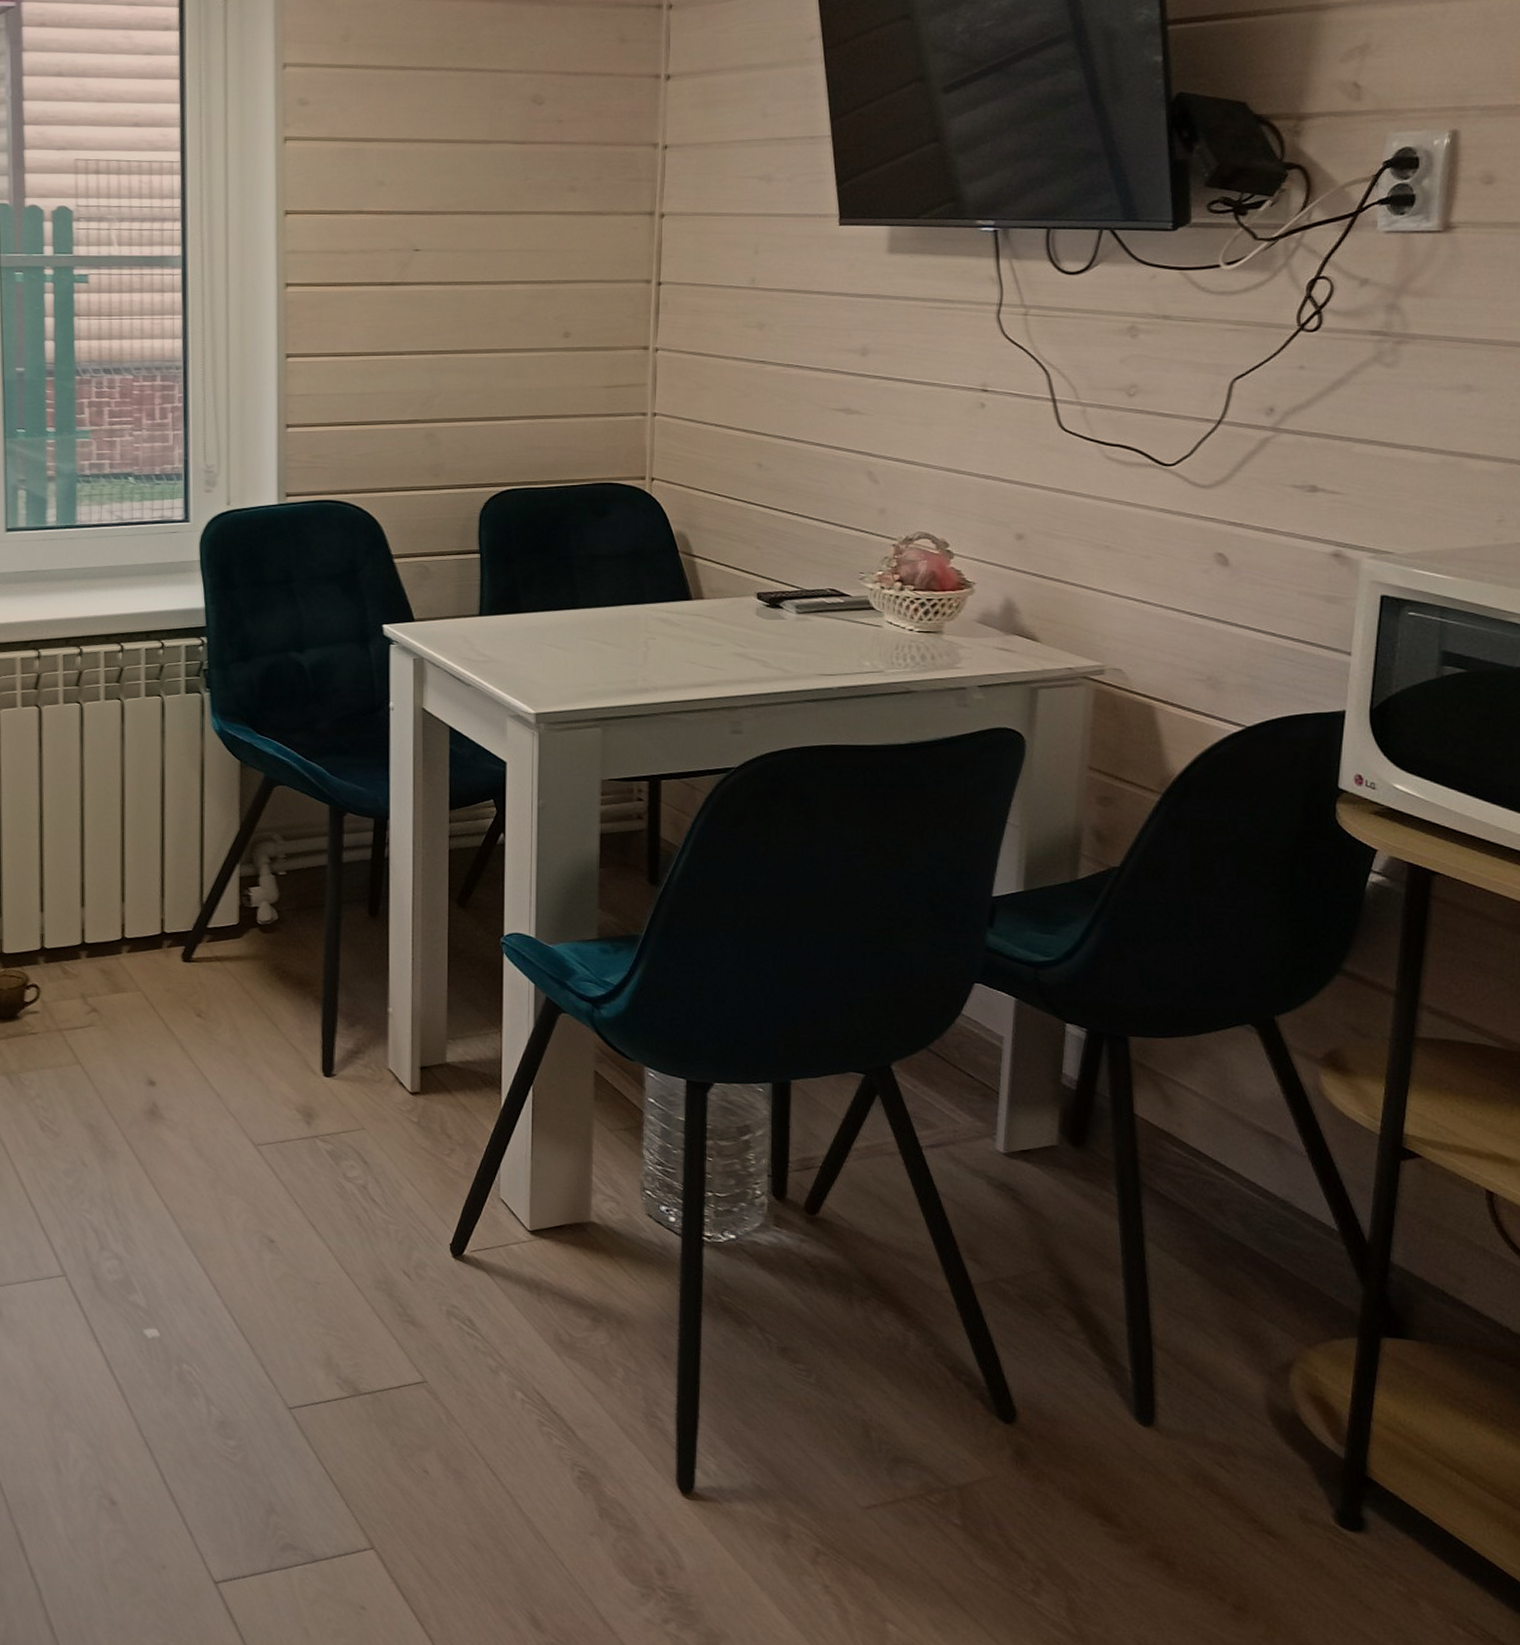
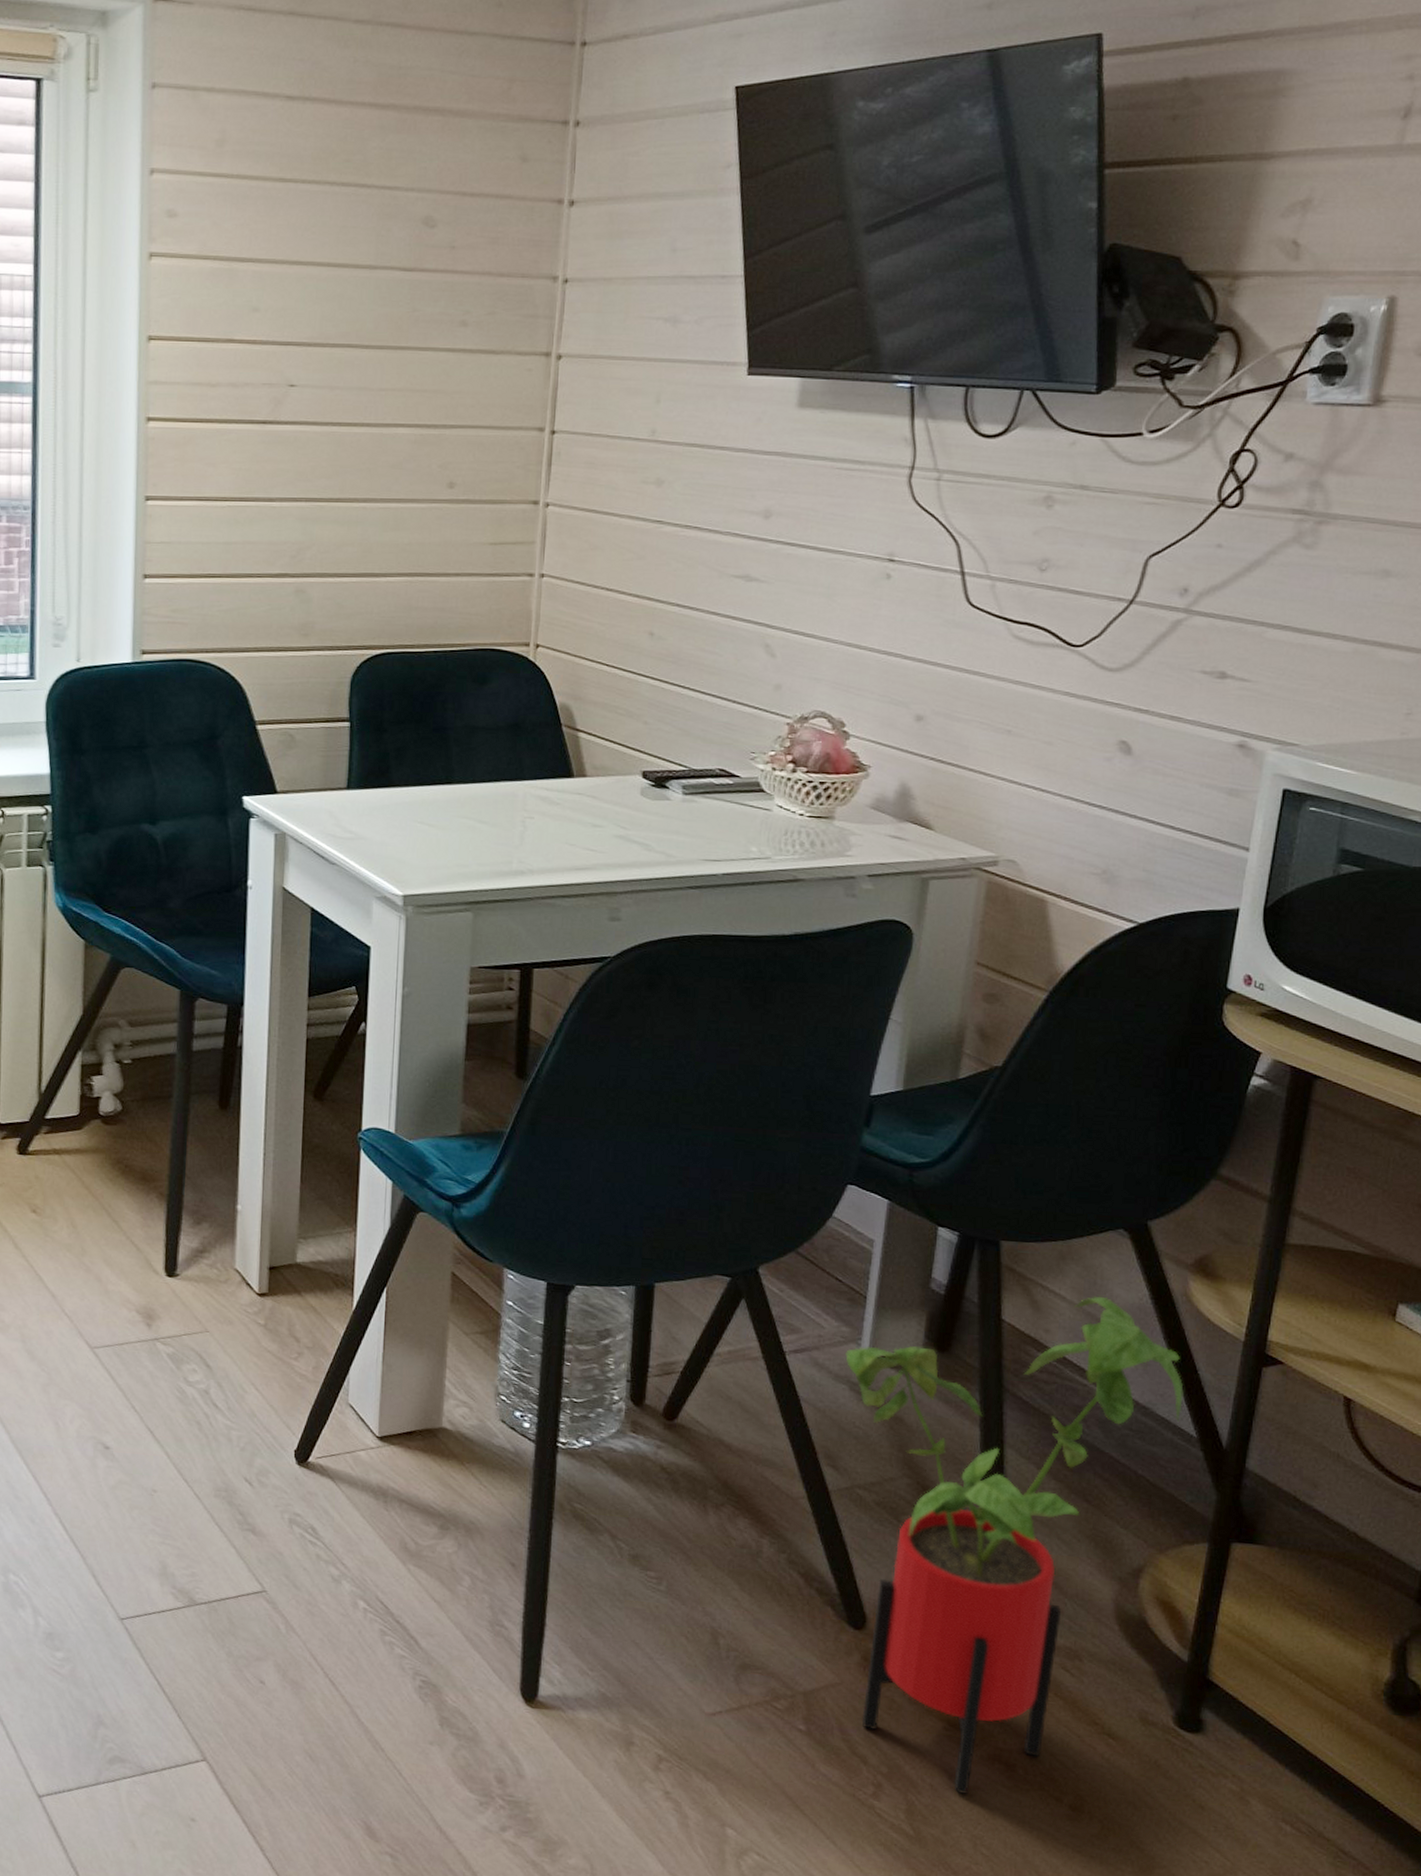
house plant: none [981,1090,1322,1593] -> present [845,1296,1184,1795]

